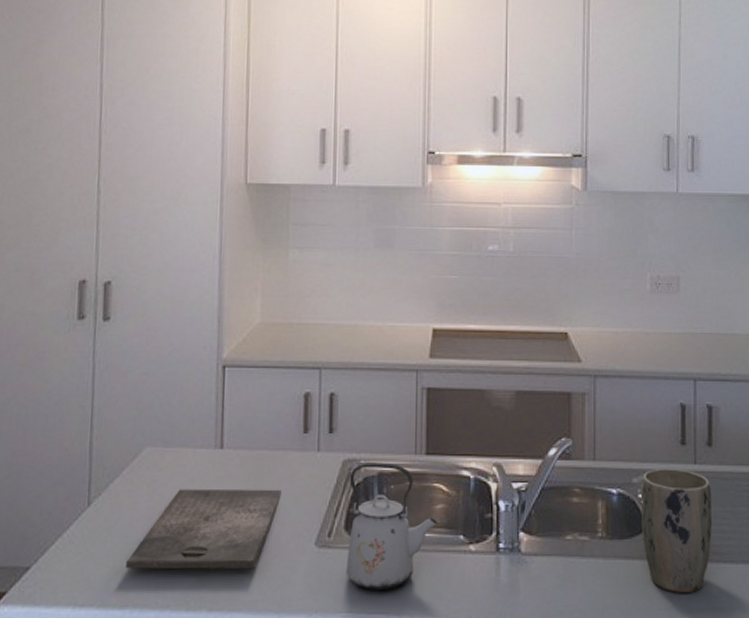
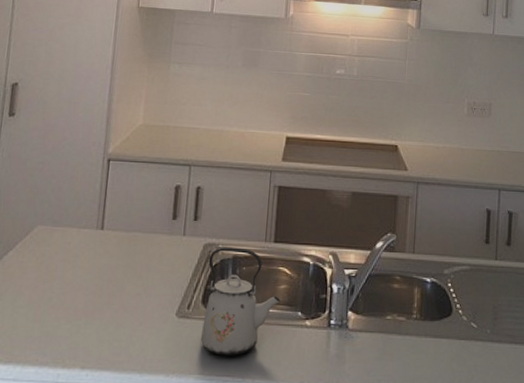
cutting board: present [126,488,281,569] -> none [13,262,151,333]
plant pot: present [640,468,713,593] -> none [449,262,508,368]

